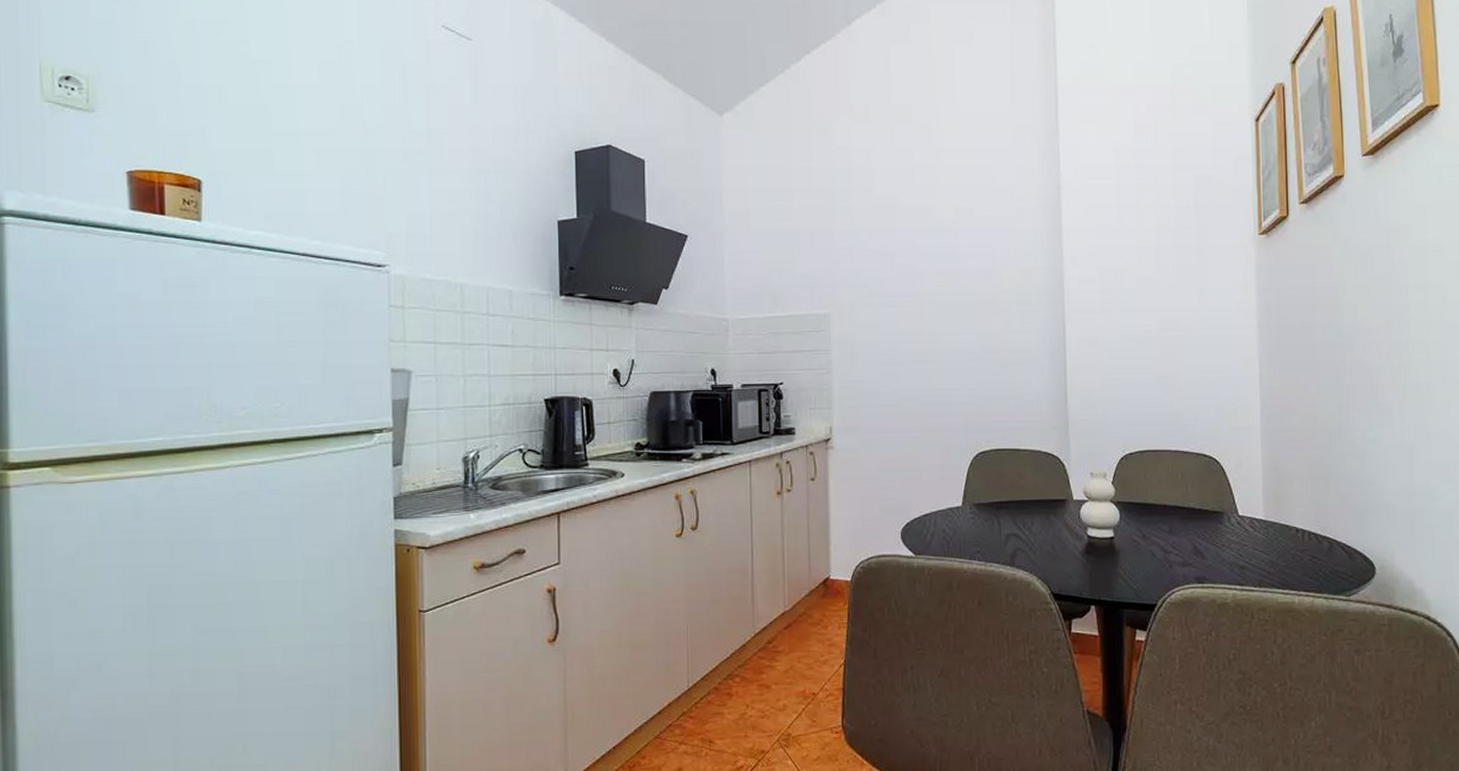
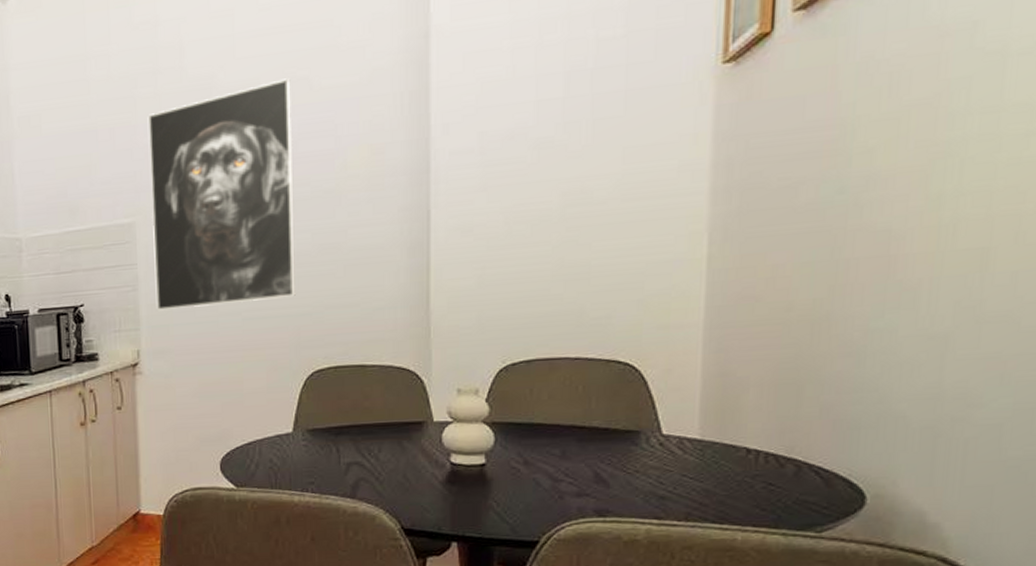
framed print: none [842,208,963,393] -> present [147,78,296,311]

